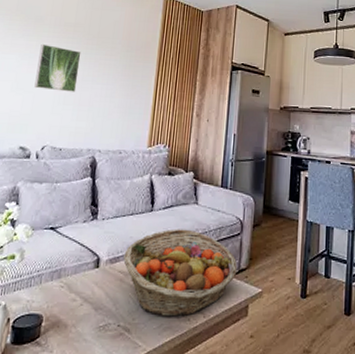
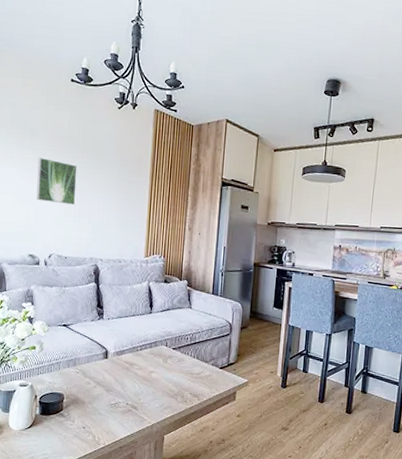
fruit basket: present [123,229,238,318] -> none [128,329,227,399]

